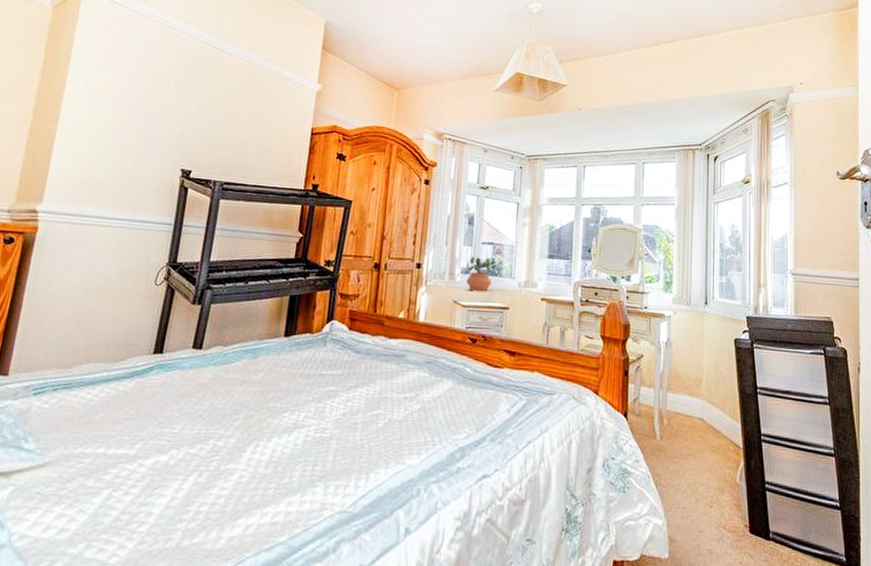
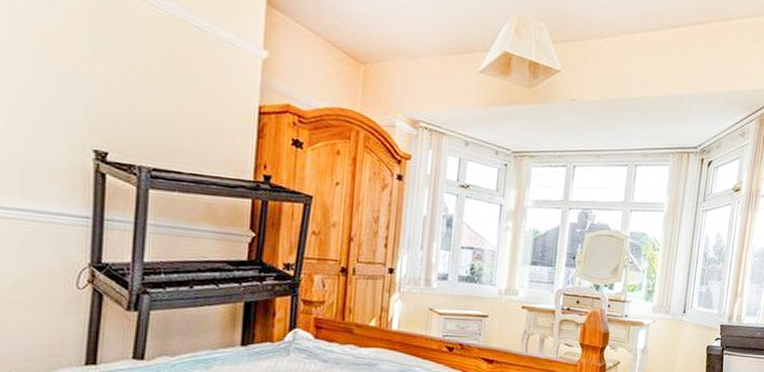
potted plant: present [466,256,492,293] -> none [444,262,471,300]

